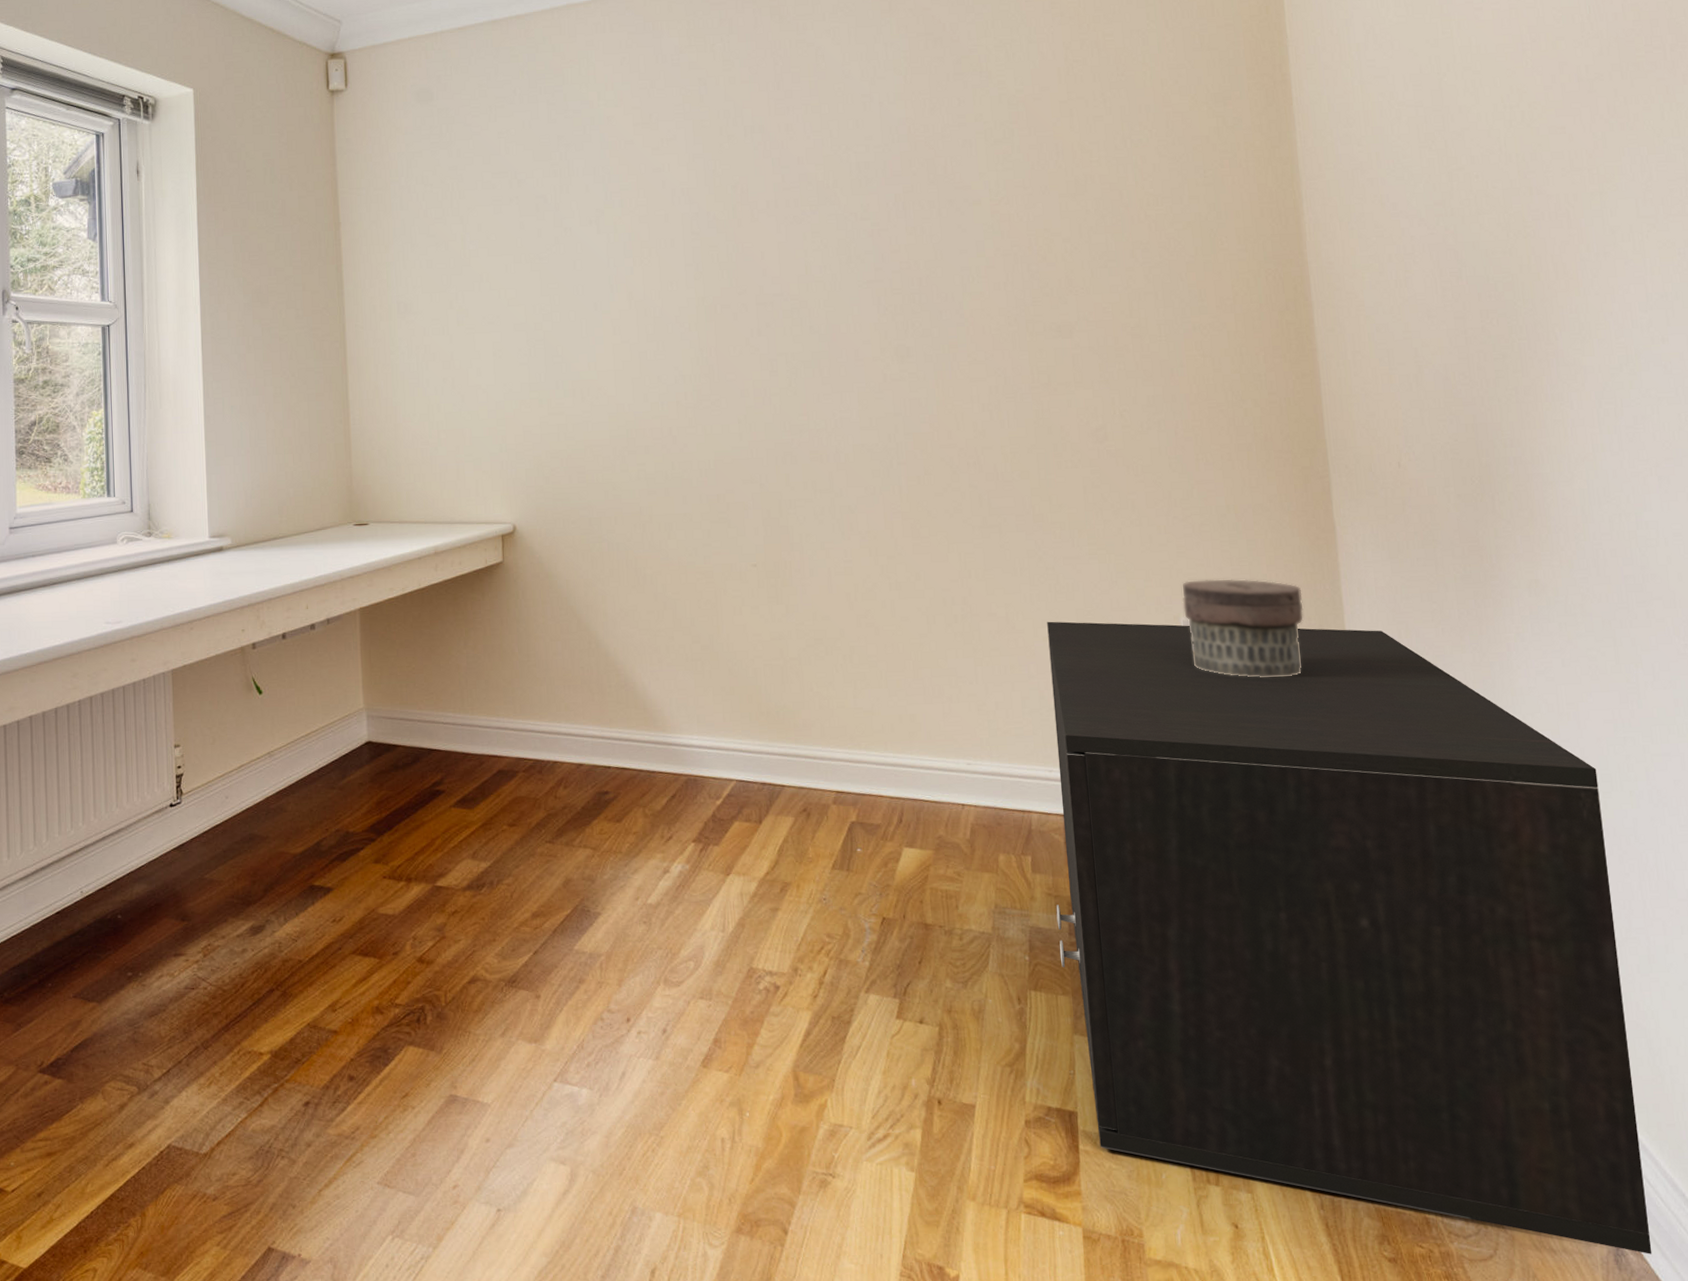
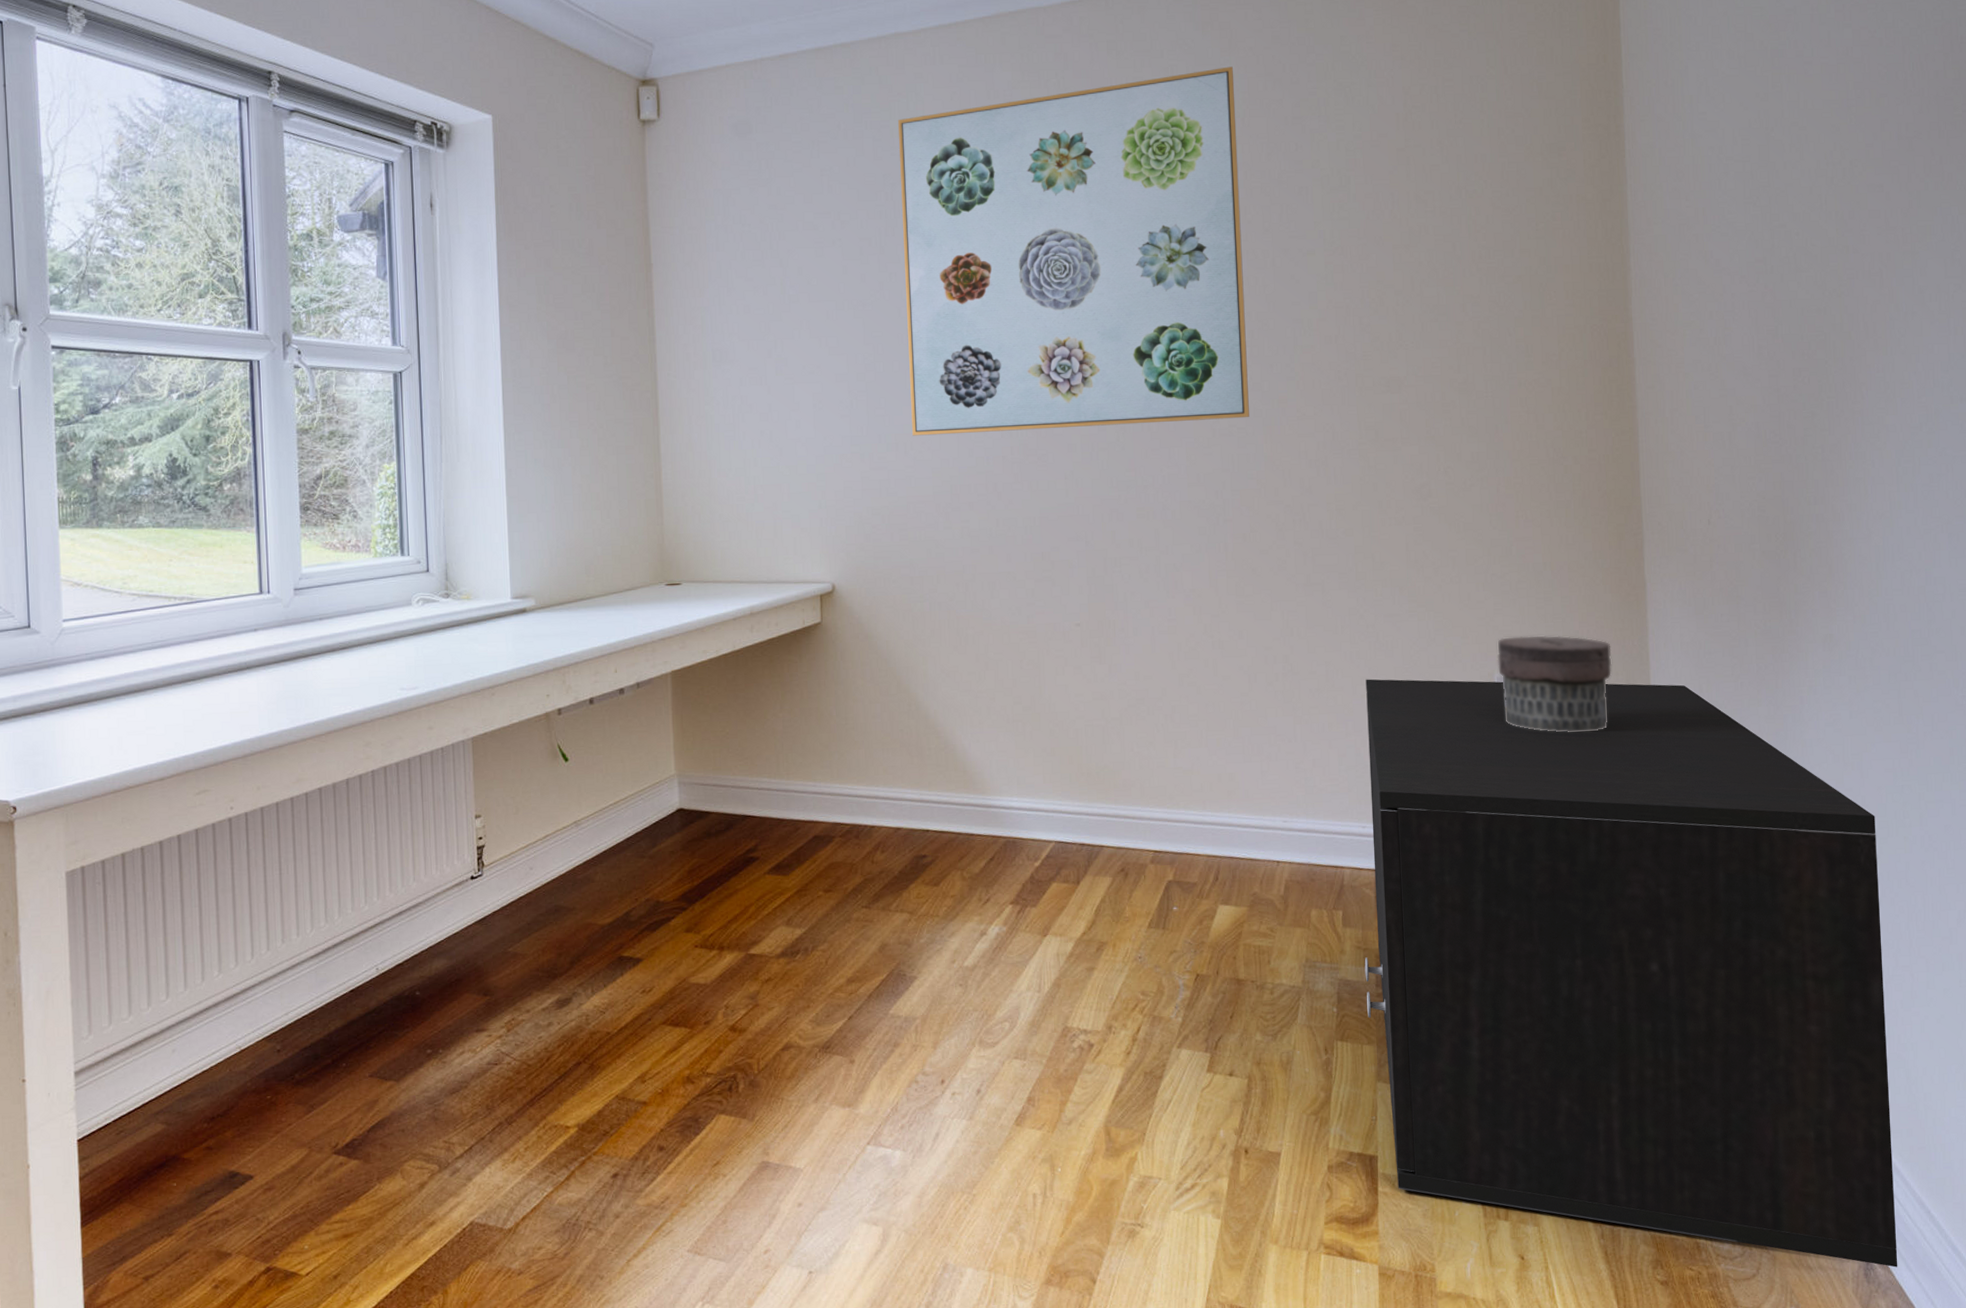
wall art: none [571,27,920,383] -> present [898,66,1249,436]

